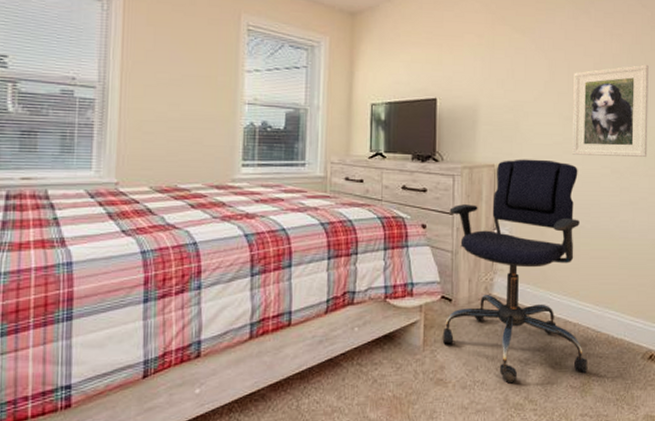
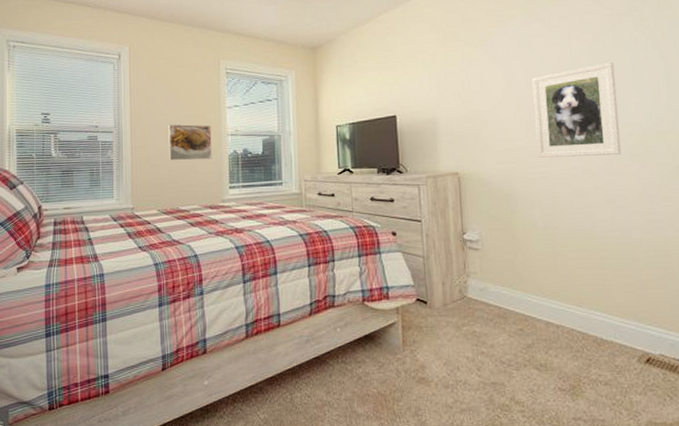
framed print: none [169,84,224,131] -> present [168,124,212,161]
office chair: present [442,159,588,384] -> none [417,164,577,384]

